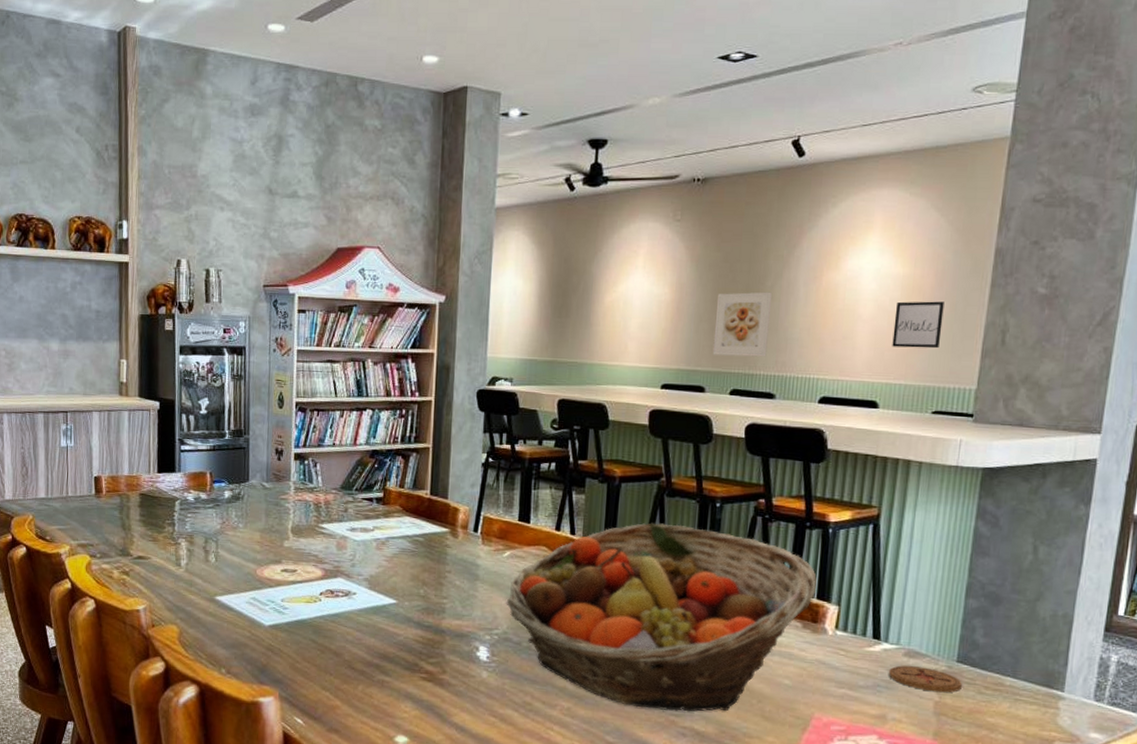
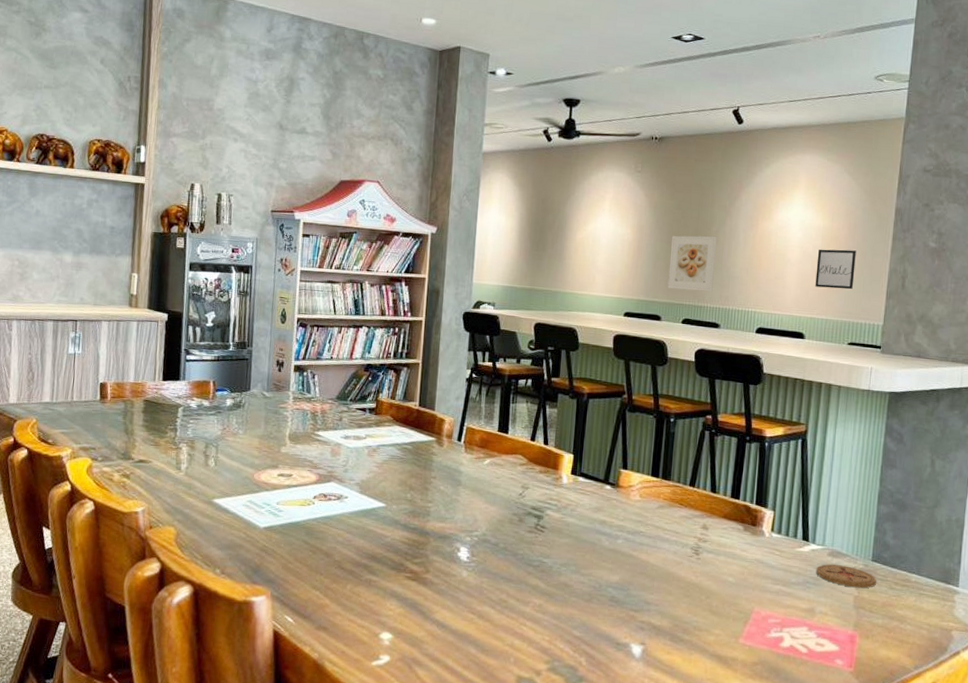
fruit basket: present [506,522,818,712] -> none [485,435,756,608]

